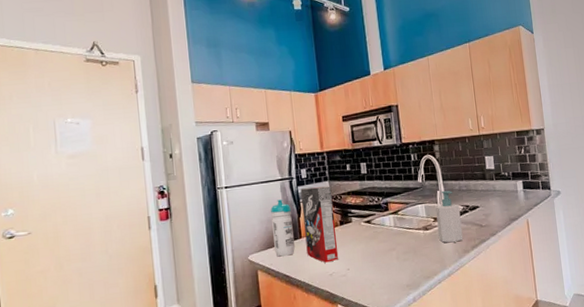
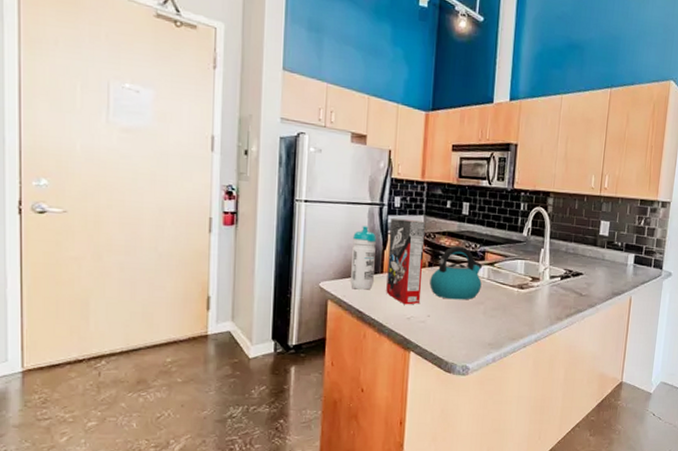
kettle: none [343,202,391,251] -> present [429,245,483,300]
soap bottle: present [435,190,463,243] -> none [533,249,562,307]

